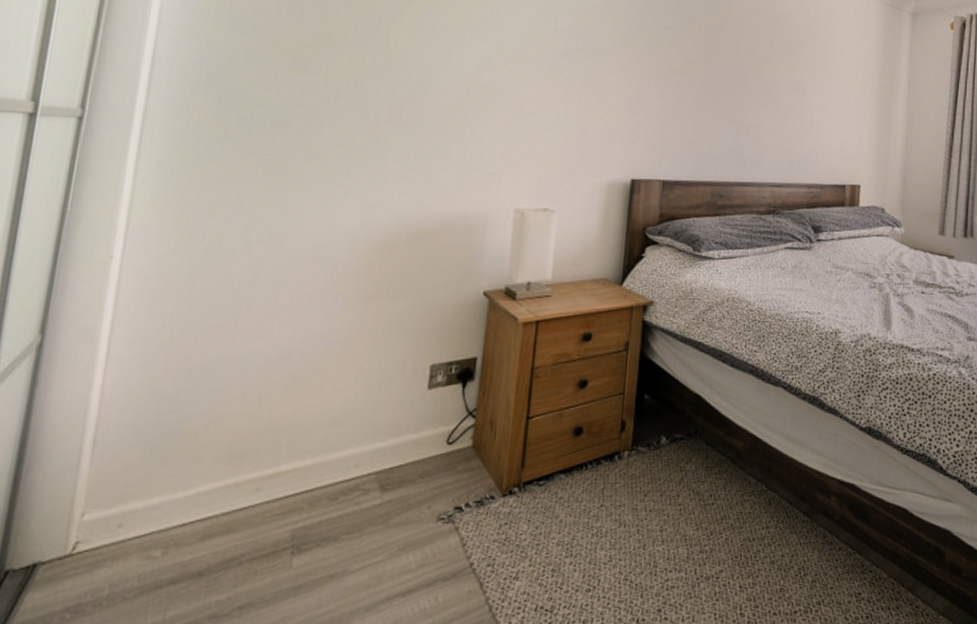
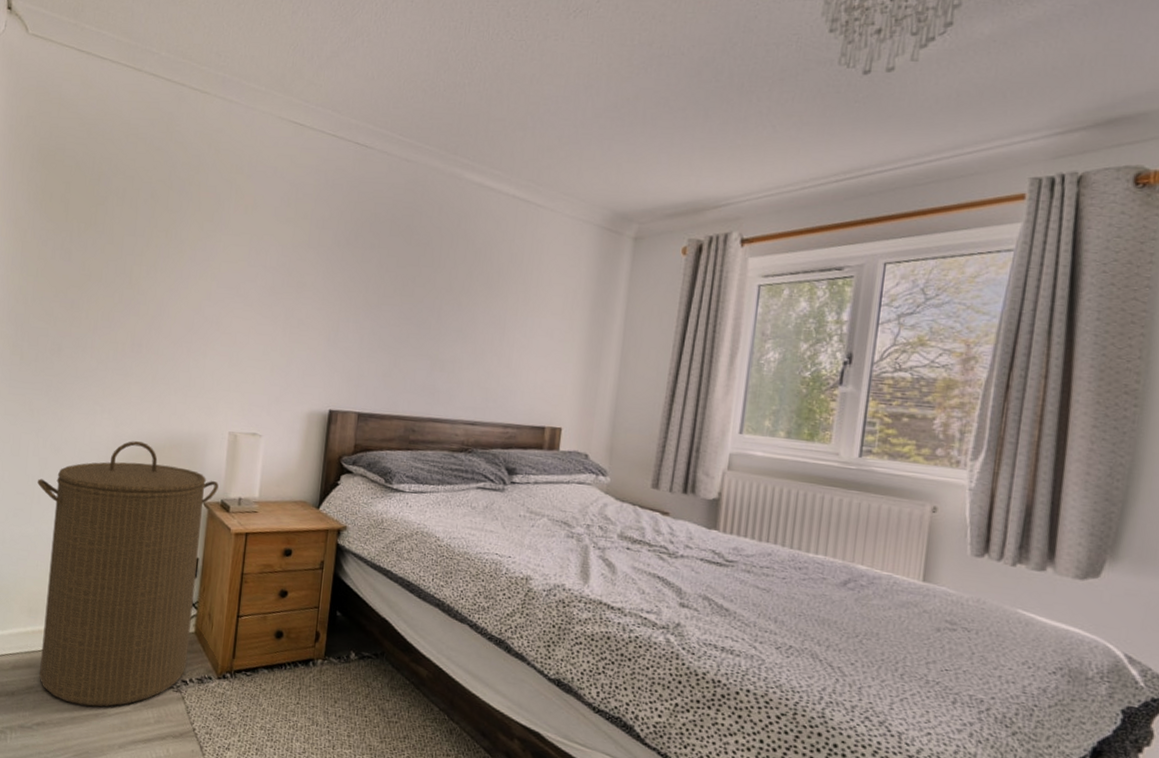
laundry hamper: none [244,227,502,569] -> present [38,441,219,707]

